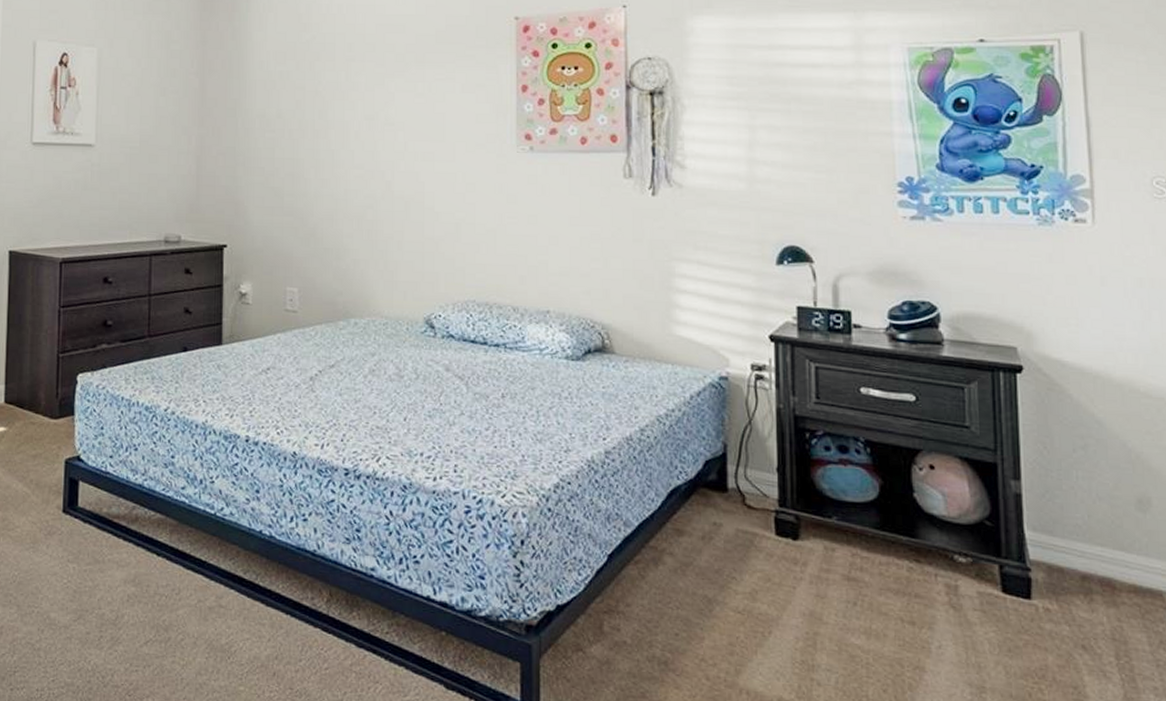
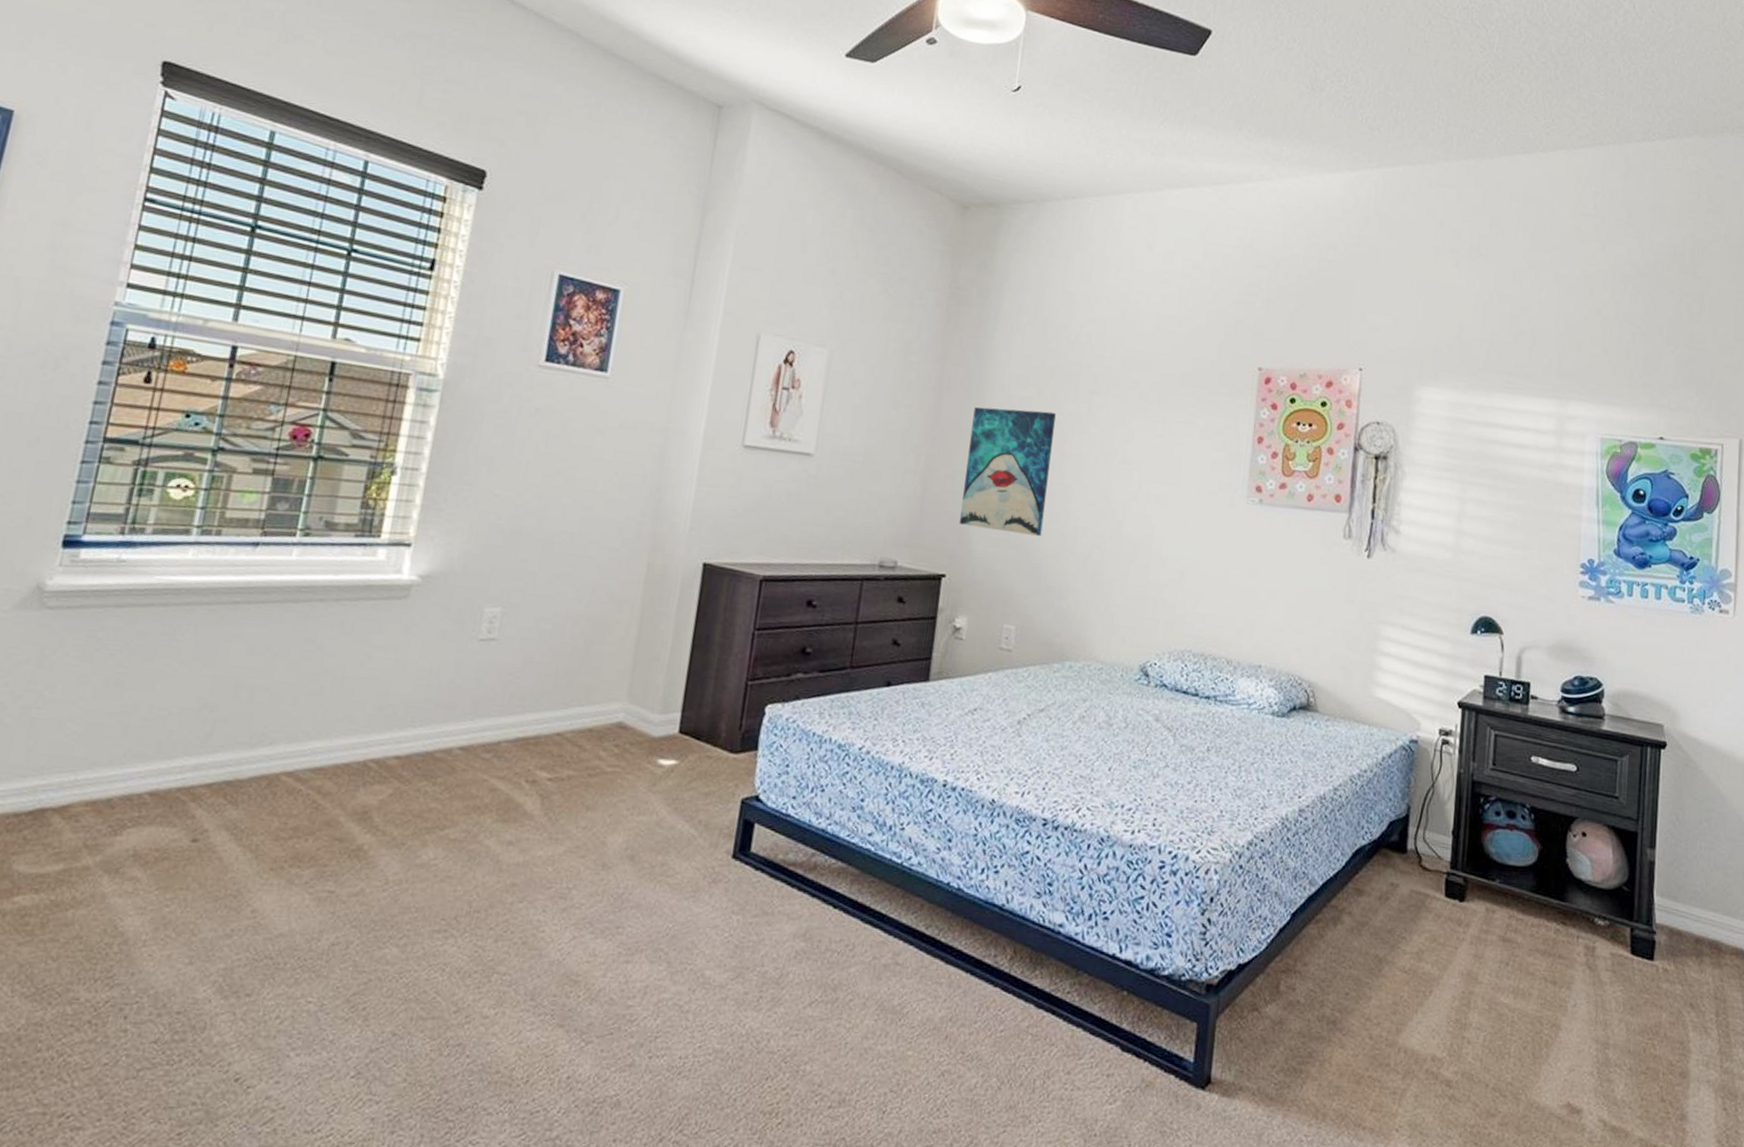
wall art: none [234,83,315,201] -> present [959,407,1056,536]

